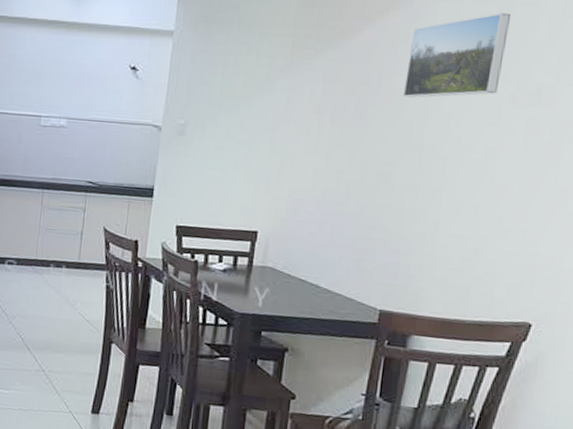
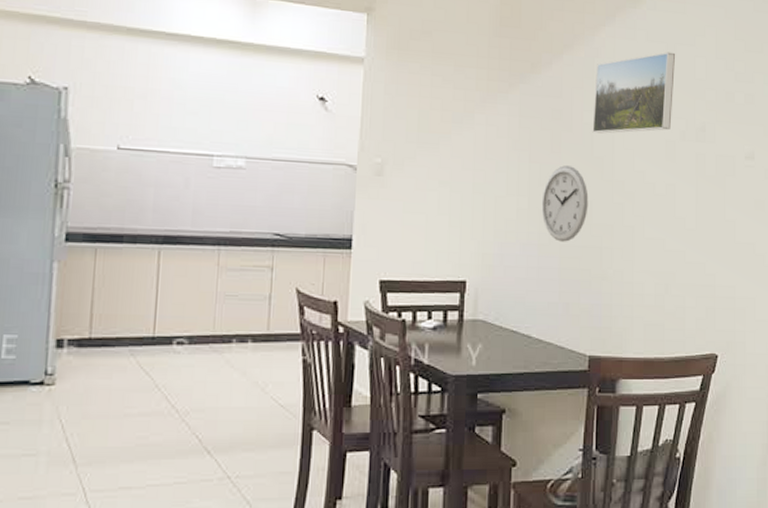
wall clock: none [339,128,393,202] -> present [541,165,589,242]

